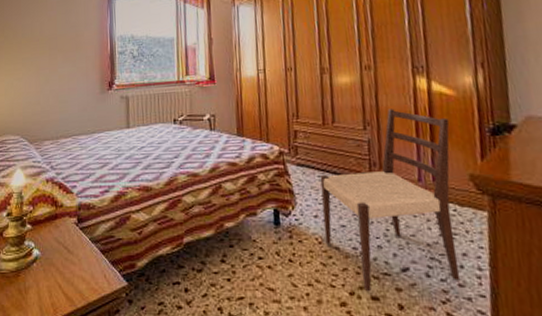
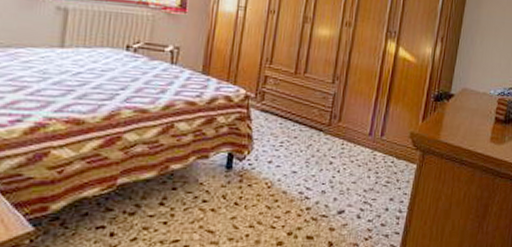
chair: present [320,109,461,292] -> none [274,67,406,232]

